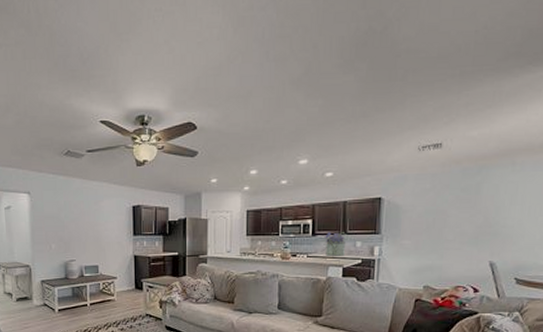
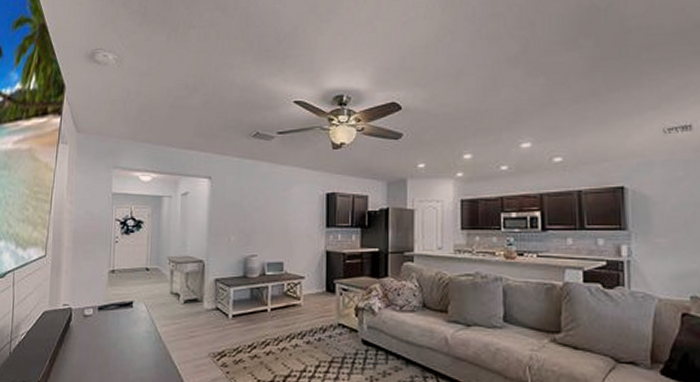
flower bouquet: present [320,232,347,259] -> none [553,227,585,259]

